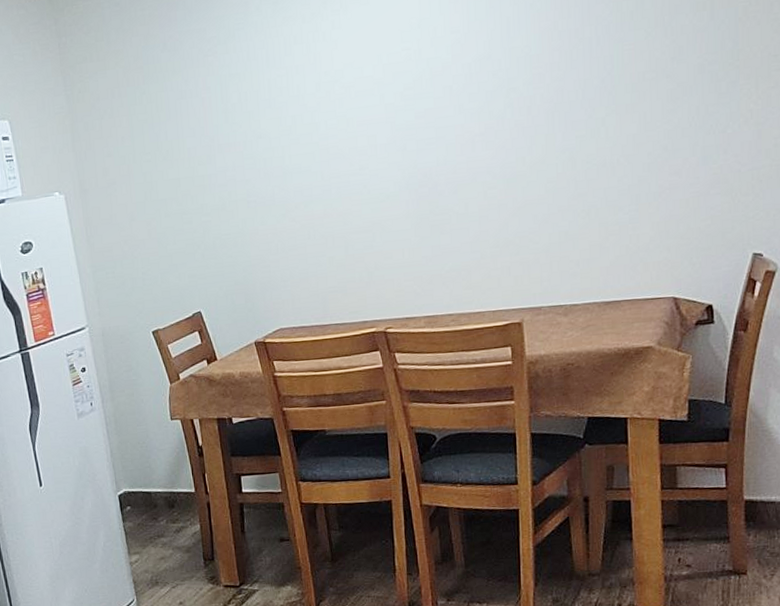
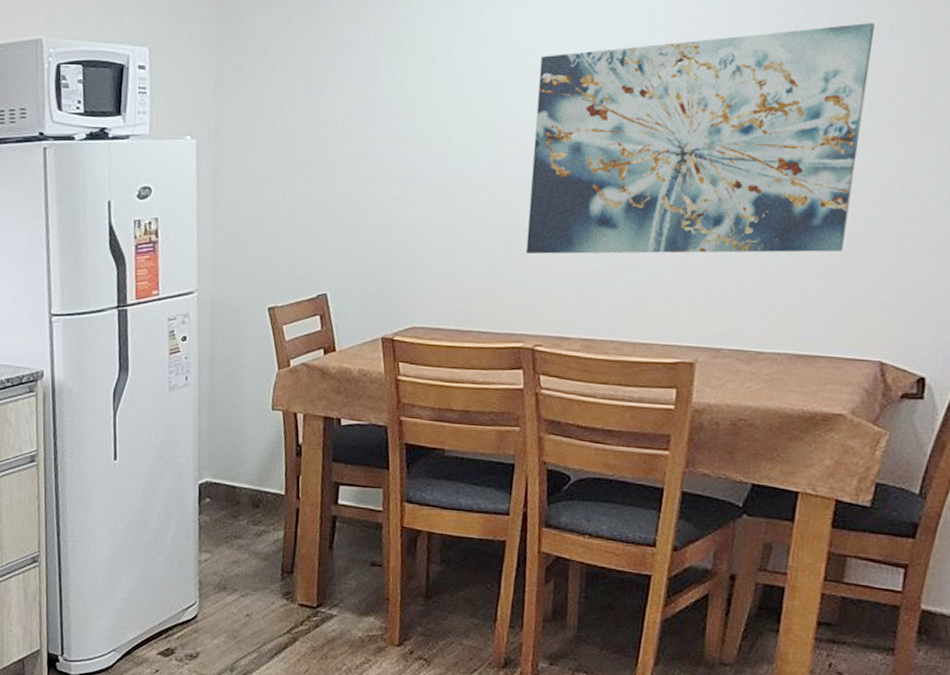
wall art: none [348,15,626,251] -> present [525,23,875,255]

